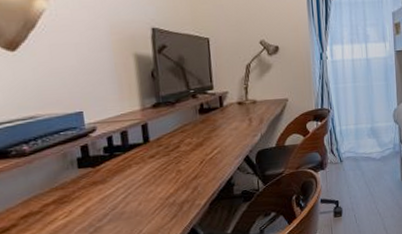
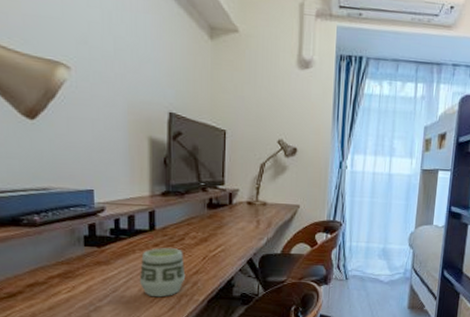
cup: none [138,157,185,208] -> present [139,248,186,298]

